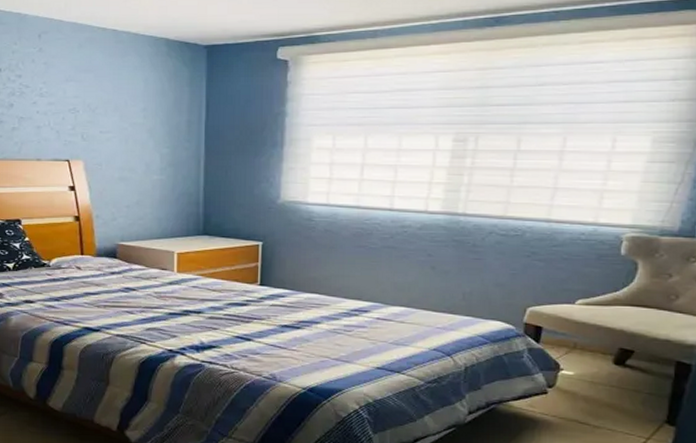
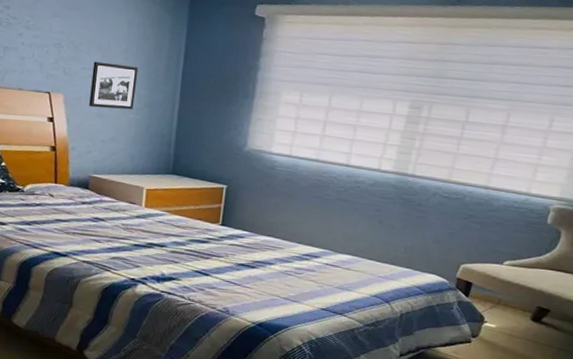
picture frame: none [110,123,159,172] -> present [89,61,139,110]

